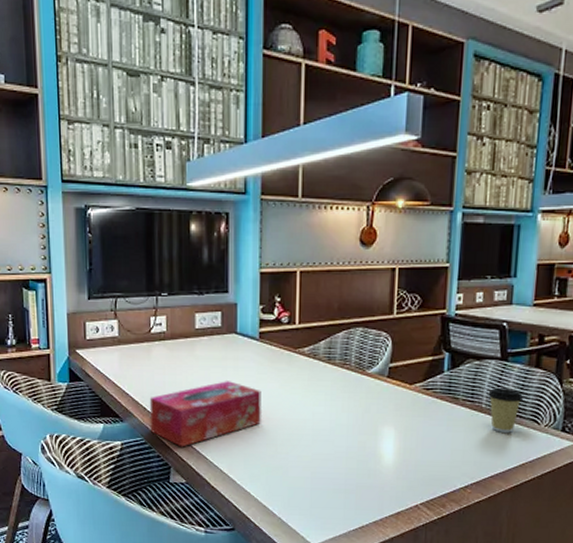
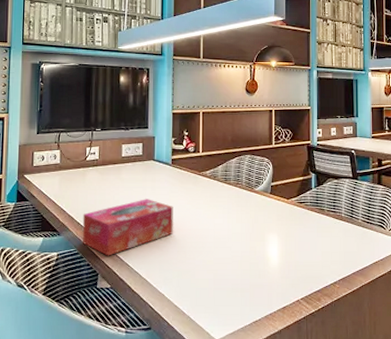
coffee cup: present [488,388,524,433] -> none [345,201,372,236]

